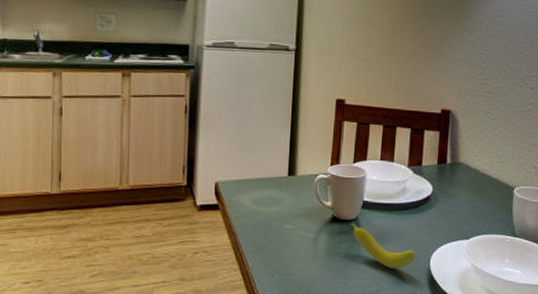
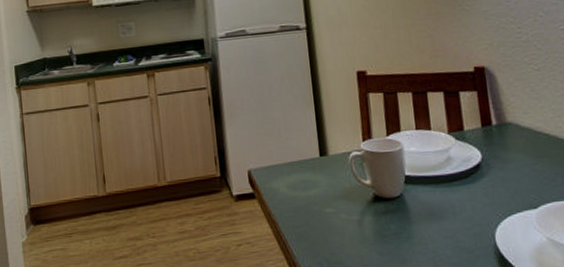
fruit: present [351,223,416,270] -> none [396,201,477,249]

